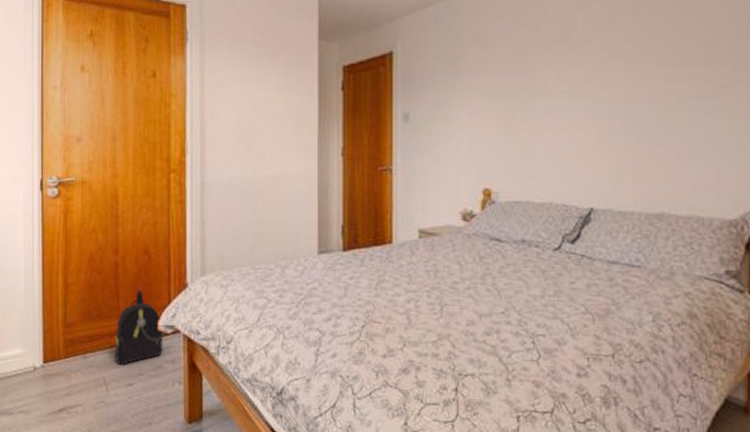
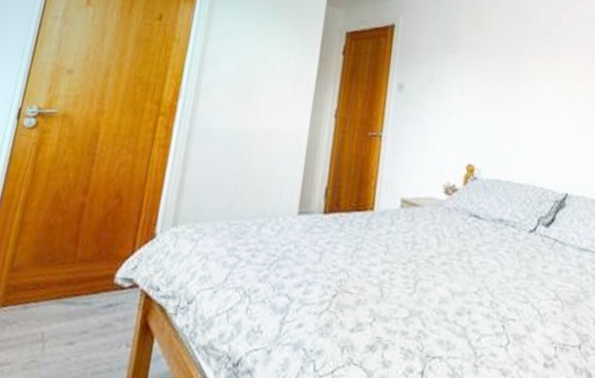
backpack: present [115,290,164,365] -> none [59,236,121,320]

